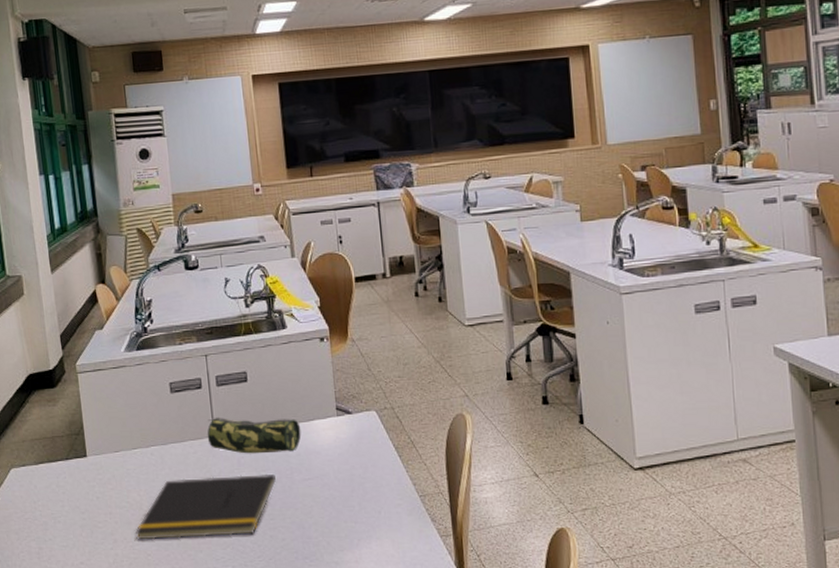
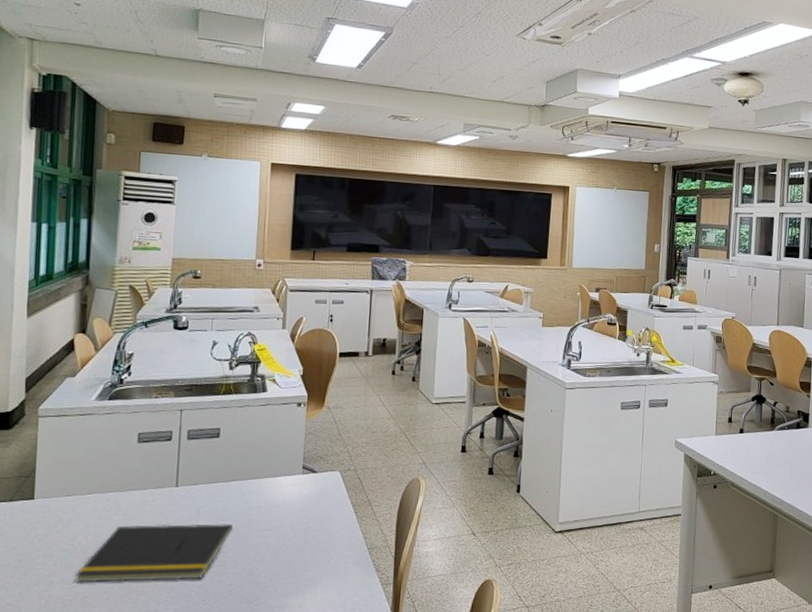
pencil case: present [207,417,302,454] -> none [169,468,266,505]

